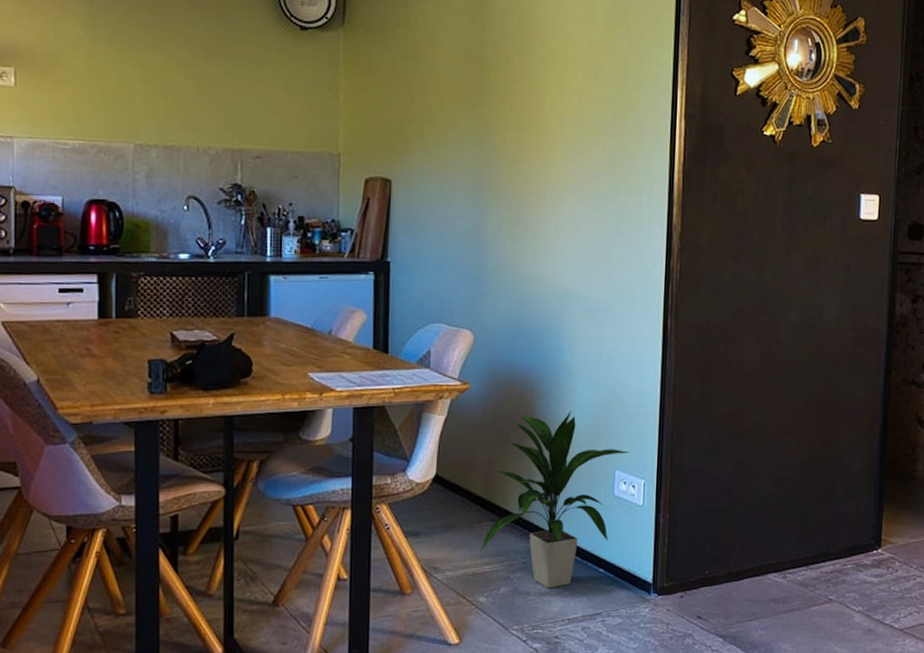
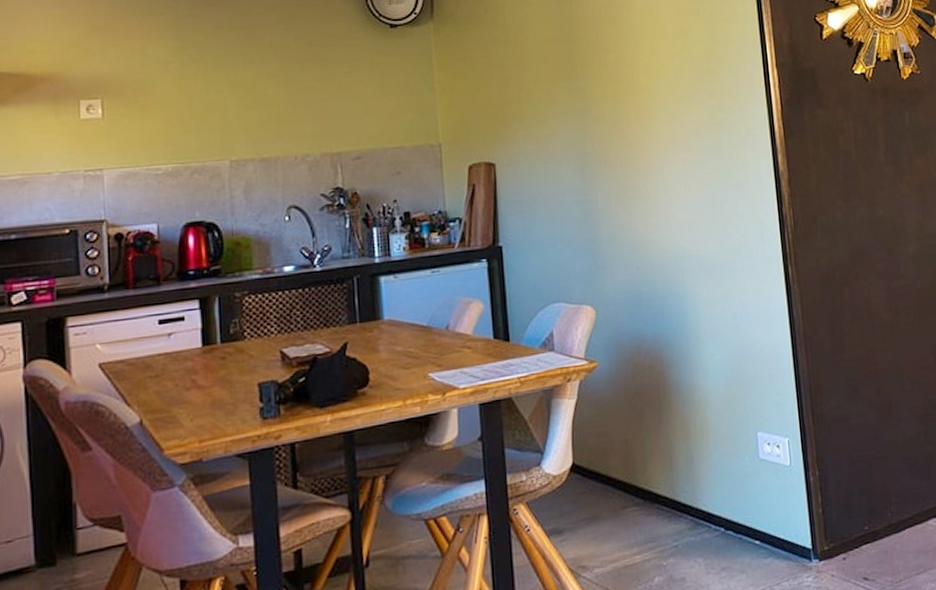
indoor plant: present [479,410,631,589] -> none [627,374,770,572]

